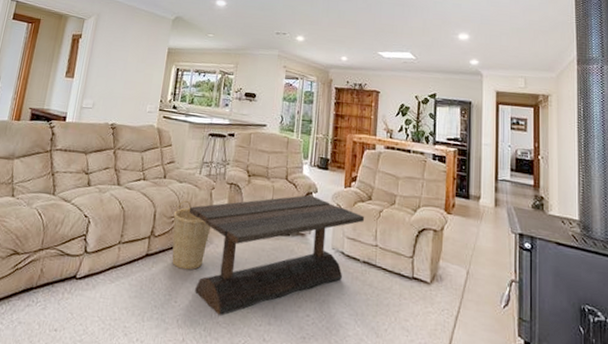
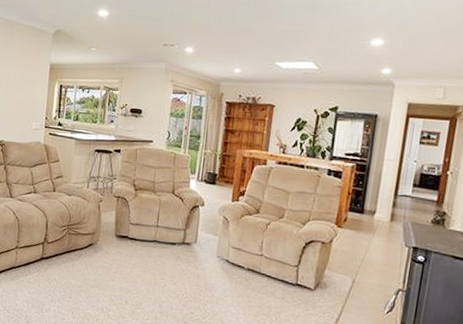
basket: present [172,200,210,270] -> none [64,211,99,272]
coffee table: present [188,194,365,317] -> none [78,207,252,311]

